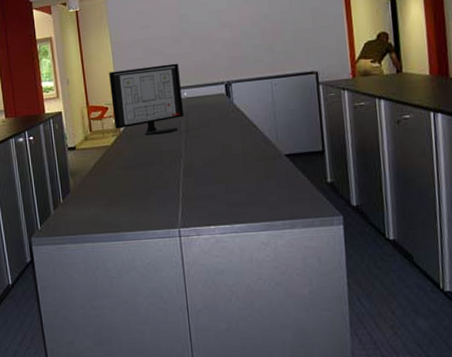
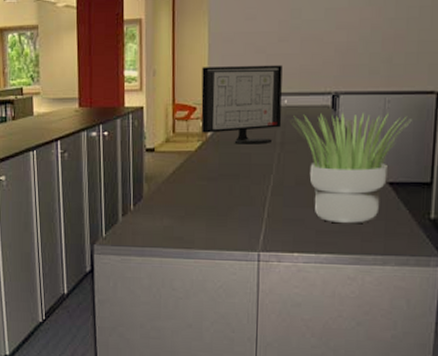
potted plant: none [192,95,298,196] -> present [290,113,412,224]

